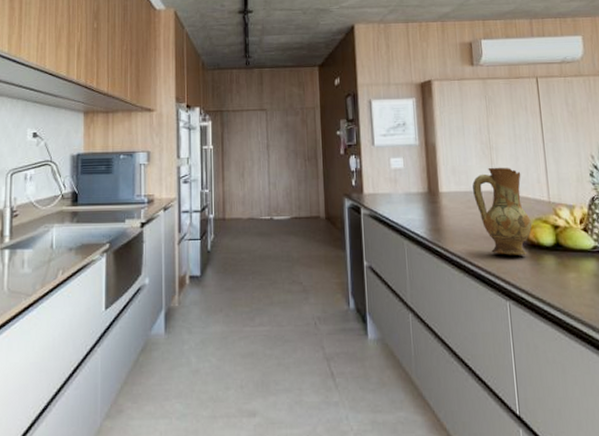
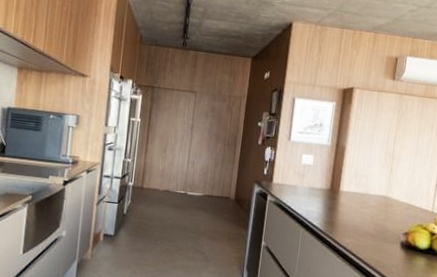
ceramic jug: present [473,167,532,255] -> none [369,175,414,254]

